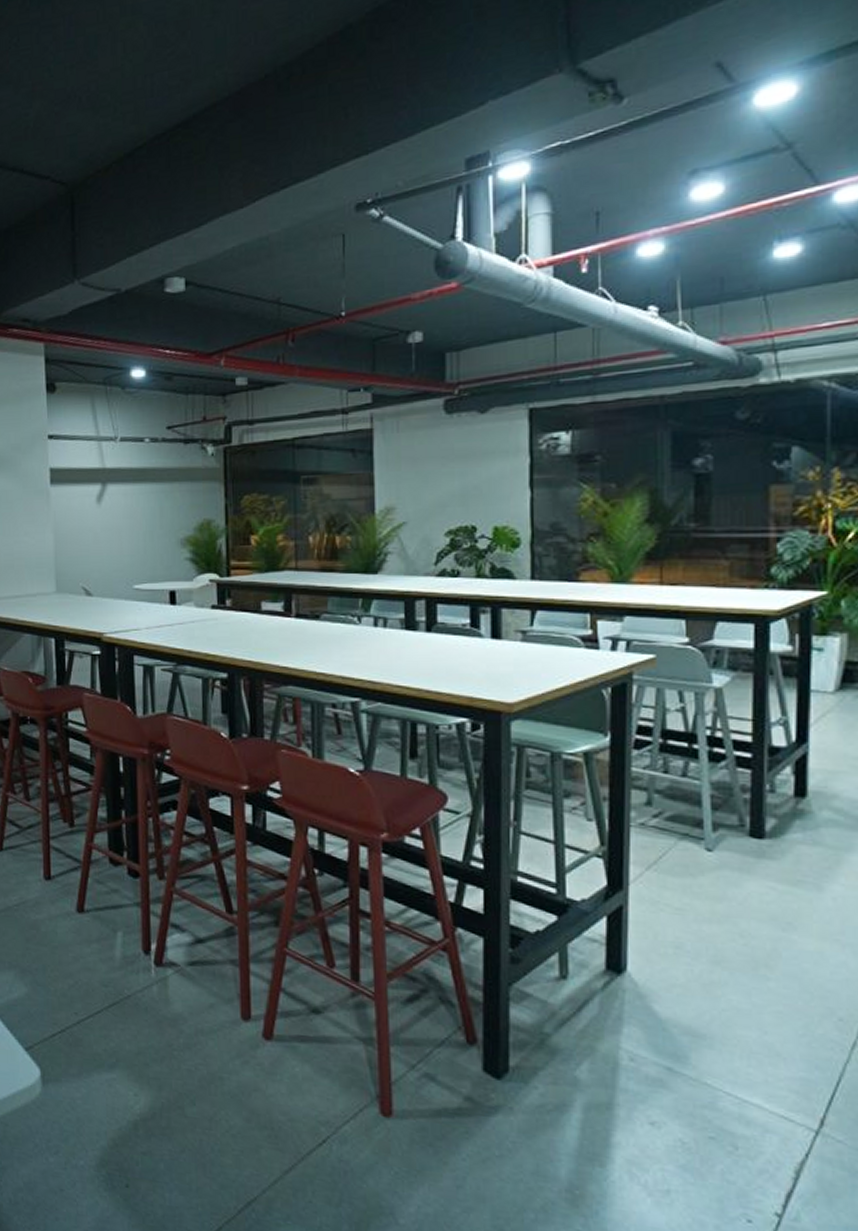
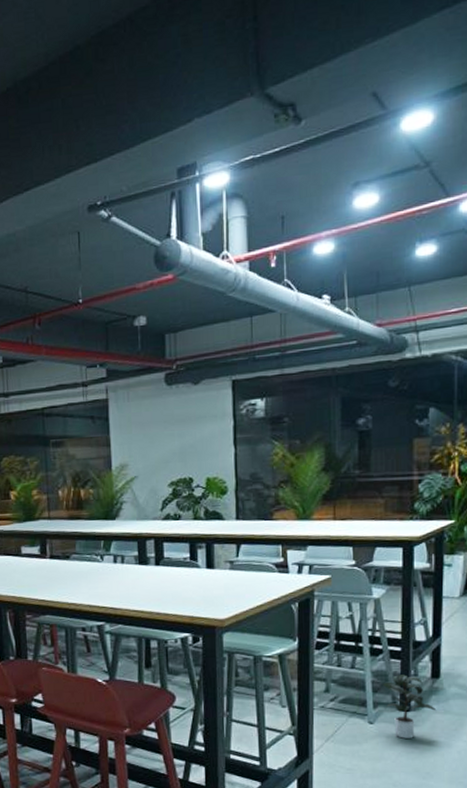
potted plant: none [726,789,802,875] -> present [383,674,437,739]

